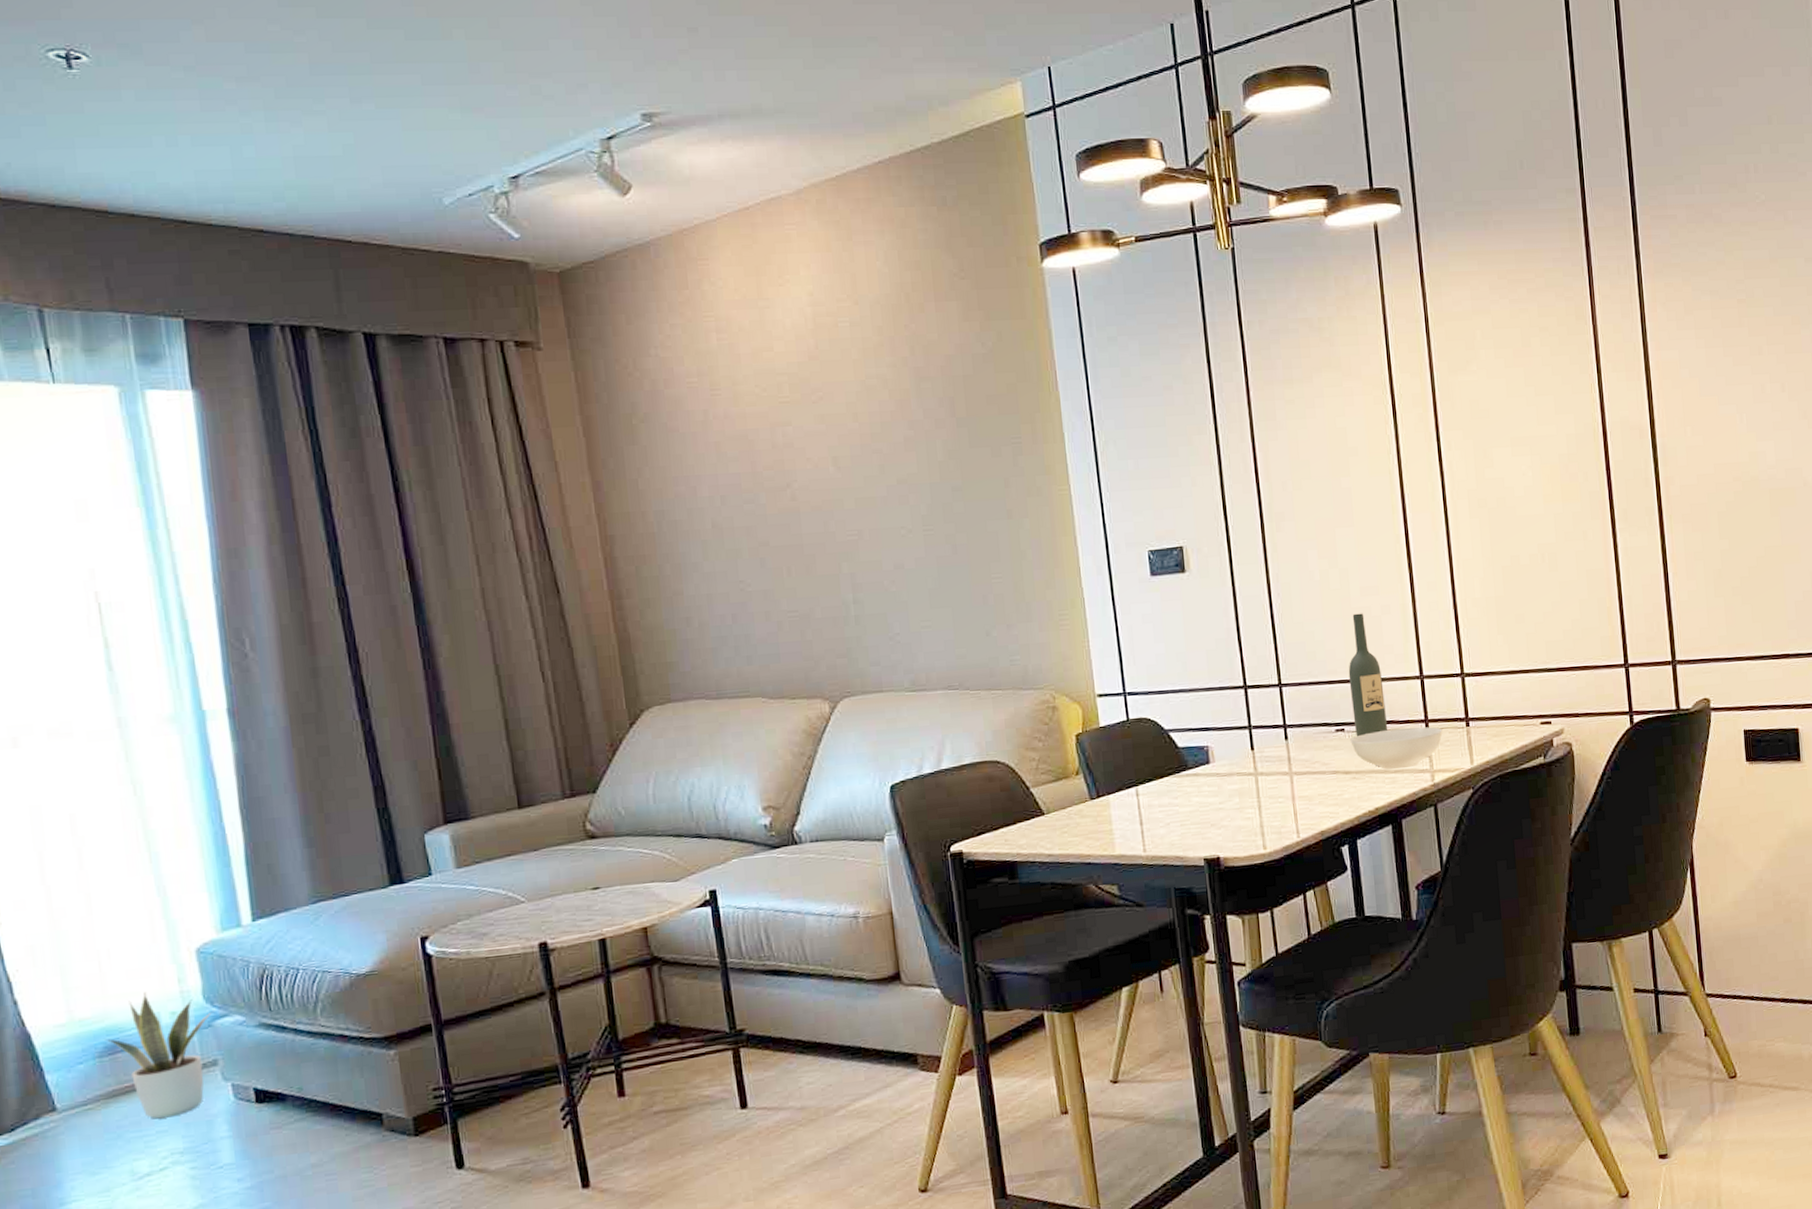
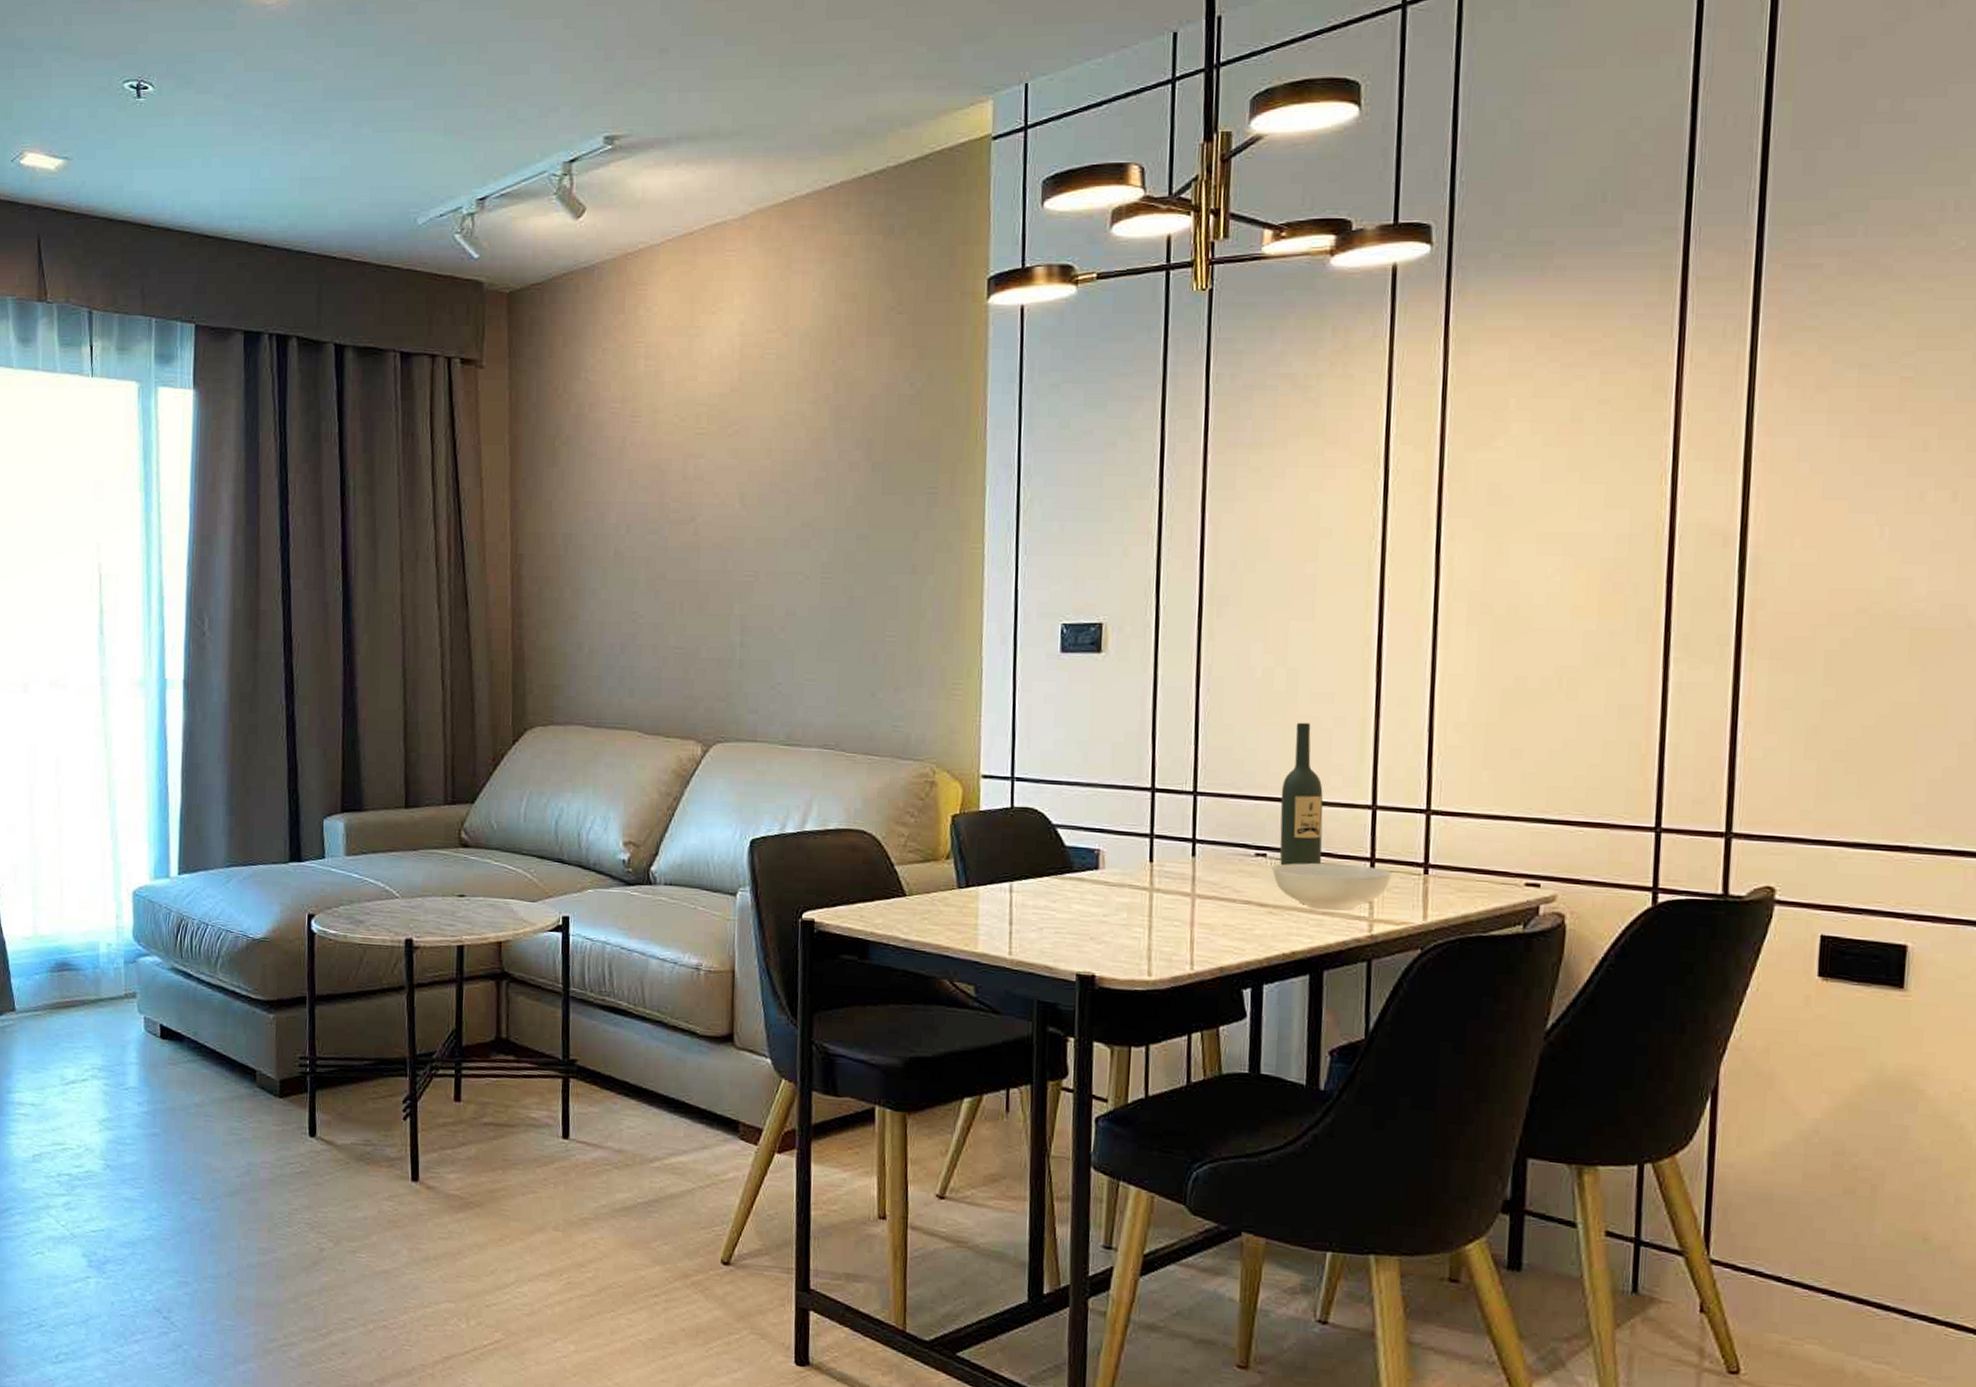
potted plant: present [105,992,213,1119] -> none [57,921,138,1036]

